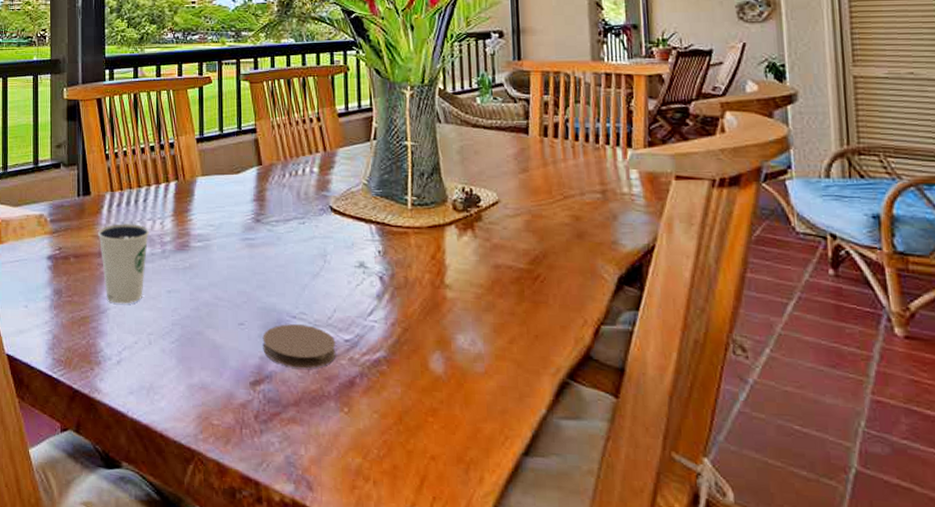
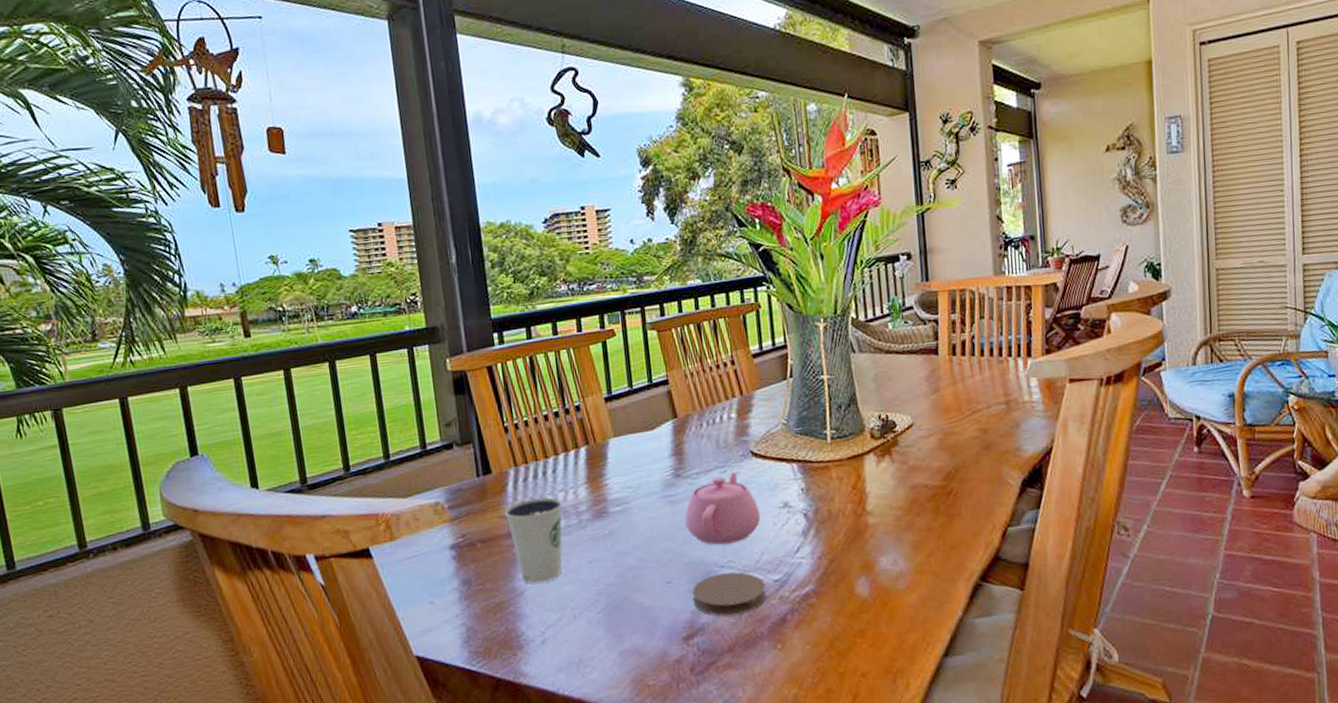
teapot: none [261,225,336,295] -> present [685,472,761,545]

